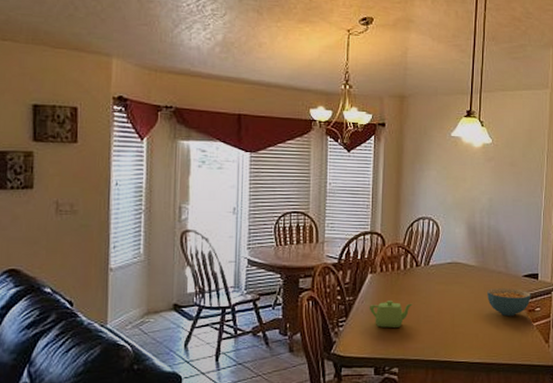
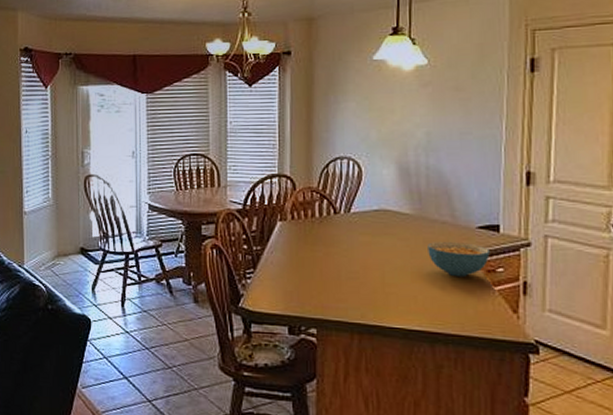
teapot: present [369,301,413,328] -> none [279,252,332,283]

